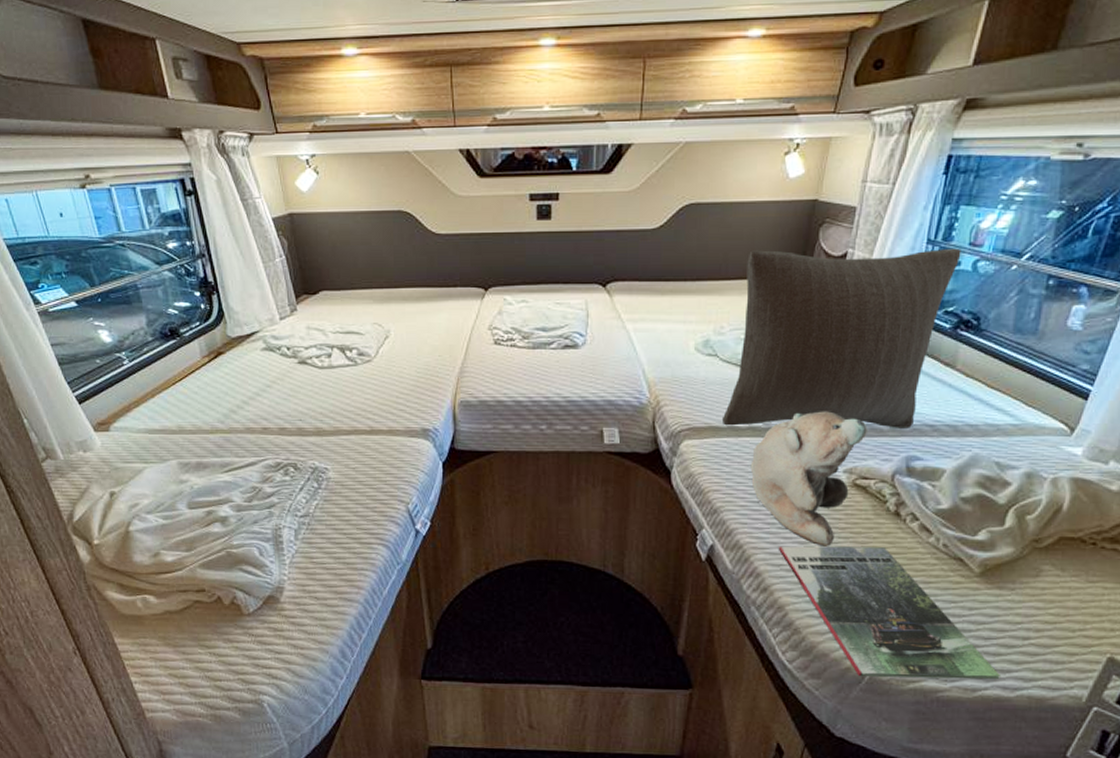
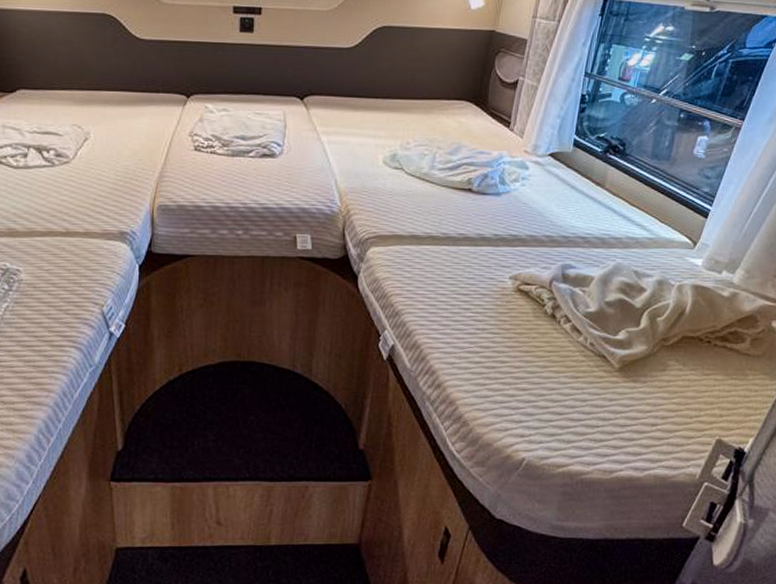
pillow: present [721,248,961,428] -> none [405,73,612,240]
stuffed animal: present [750,411,867,546] -> none [429,223,531,346]
magazine: present [779,546,1000,680] -> none [452,345,633,464]

